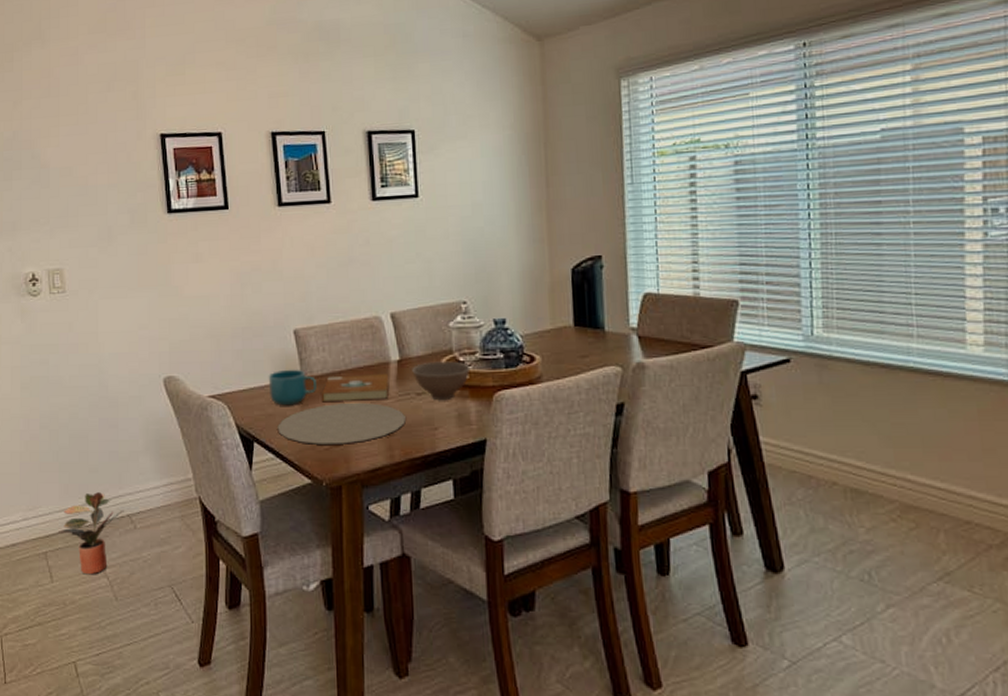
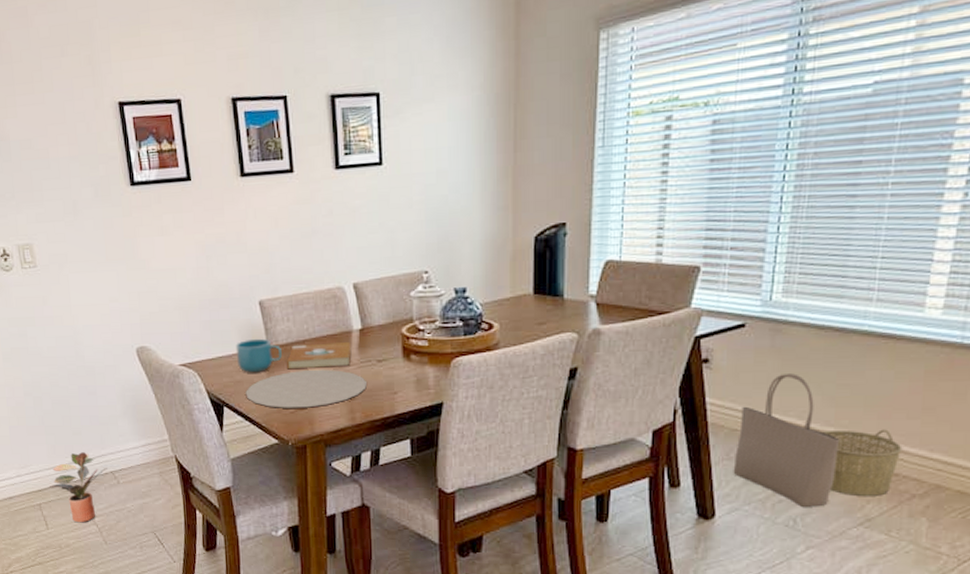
bowl: present [412,361,471,399] -> none [373,329,430,366]
tote bag: none [796,411,905,560] -> present [733,373,840,508]
basket: none [883,472,970,546] -> present [821,429,903,496]

